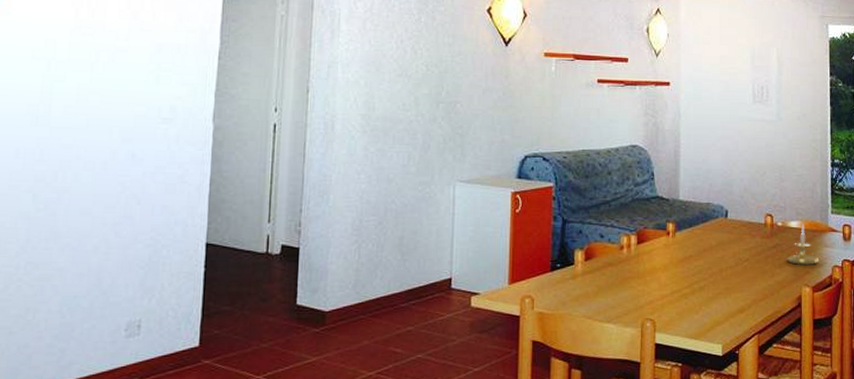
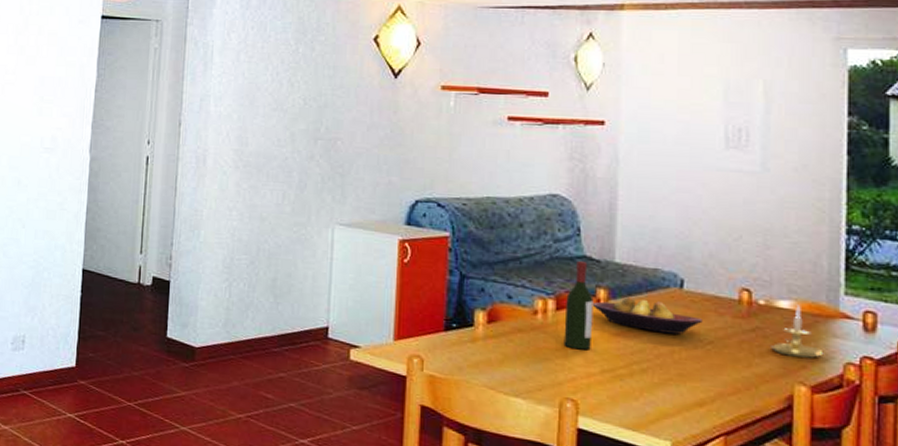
wine bottle: none [643,201,665,276] -> present [563,261,594,350]
fruit bowl: none [664,227,741,256] -> present [592,296,703,335]

